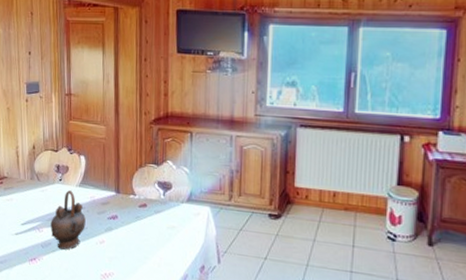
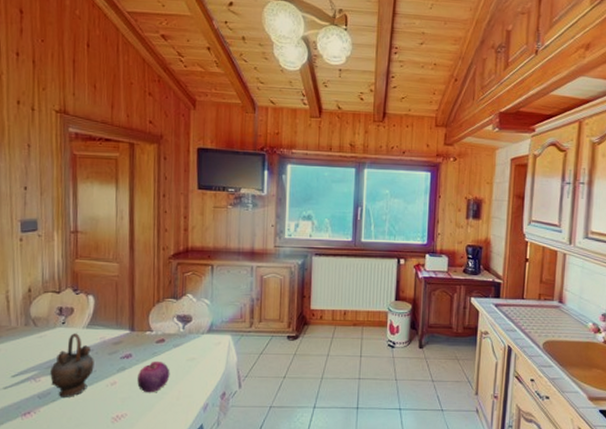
fruit: none [122,224,152,257] -> present [137,360,170,393]

